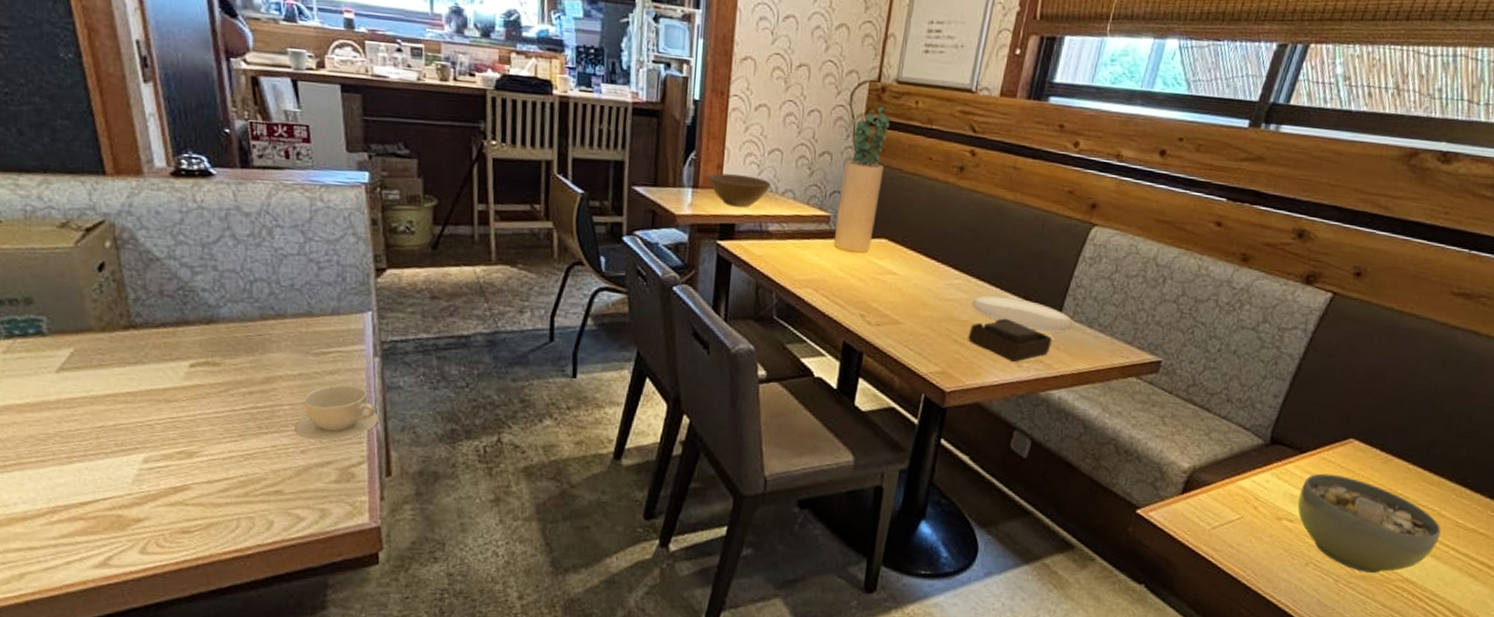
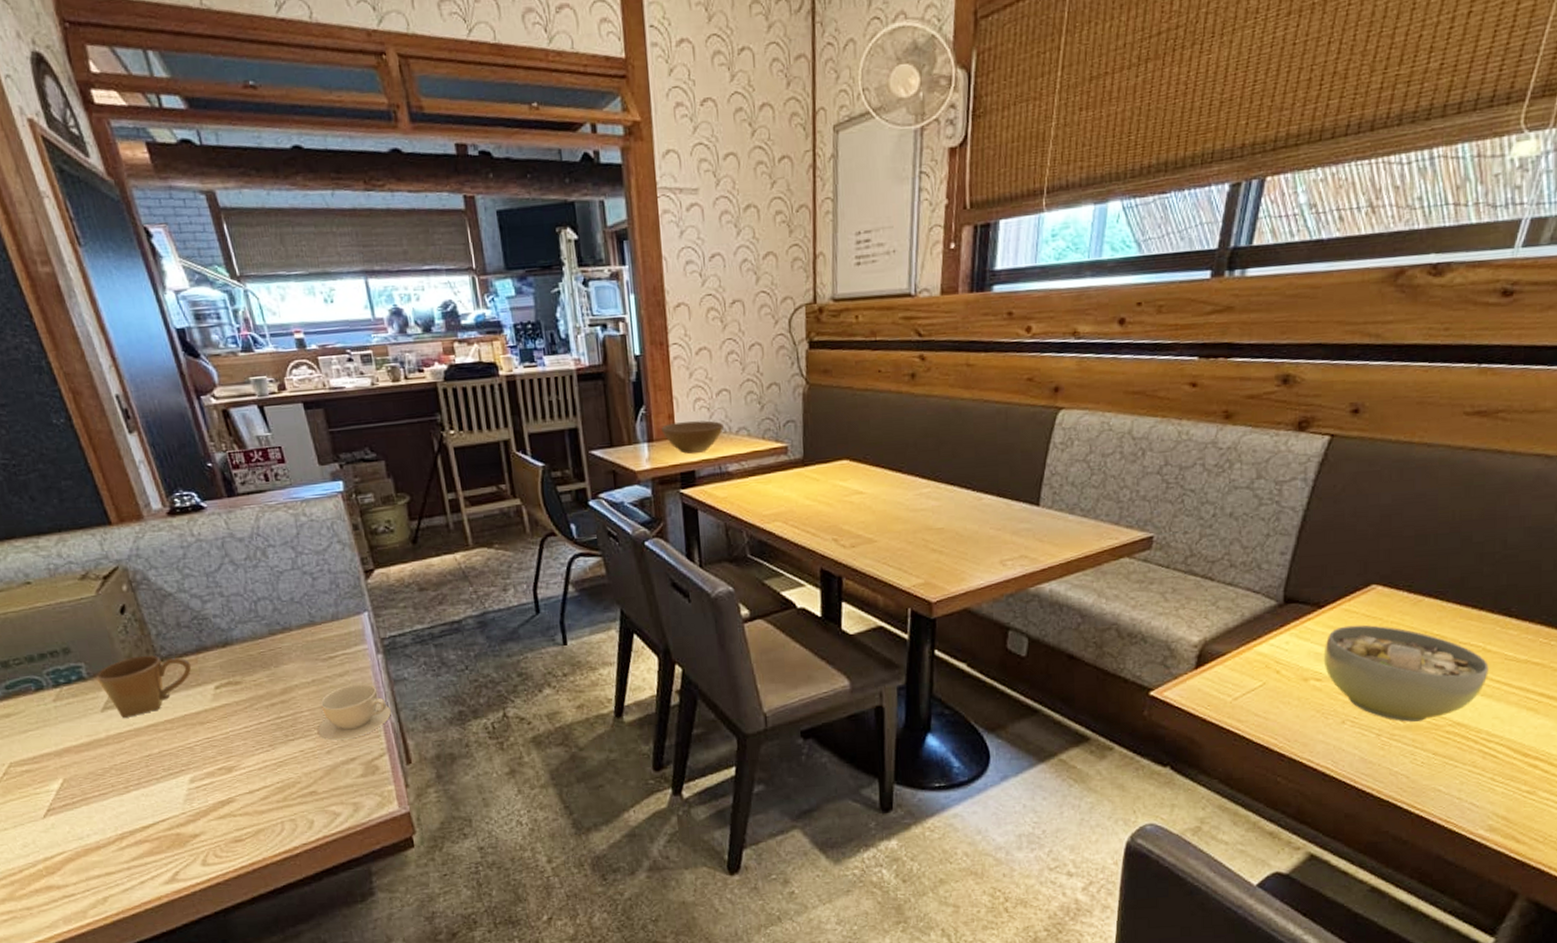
mug: none [57,318,168,383] -> present [96,654,192,718]
vase: present [833,99,891,254] -> none [793,320,834,480]
napkin holder: present [968,318,1052,362] -> none [946,519,1034,561]
plate: present [971,295,1074,333] -> none [944,496,1054,528]

